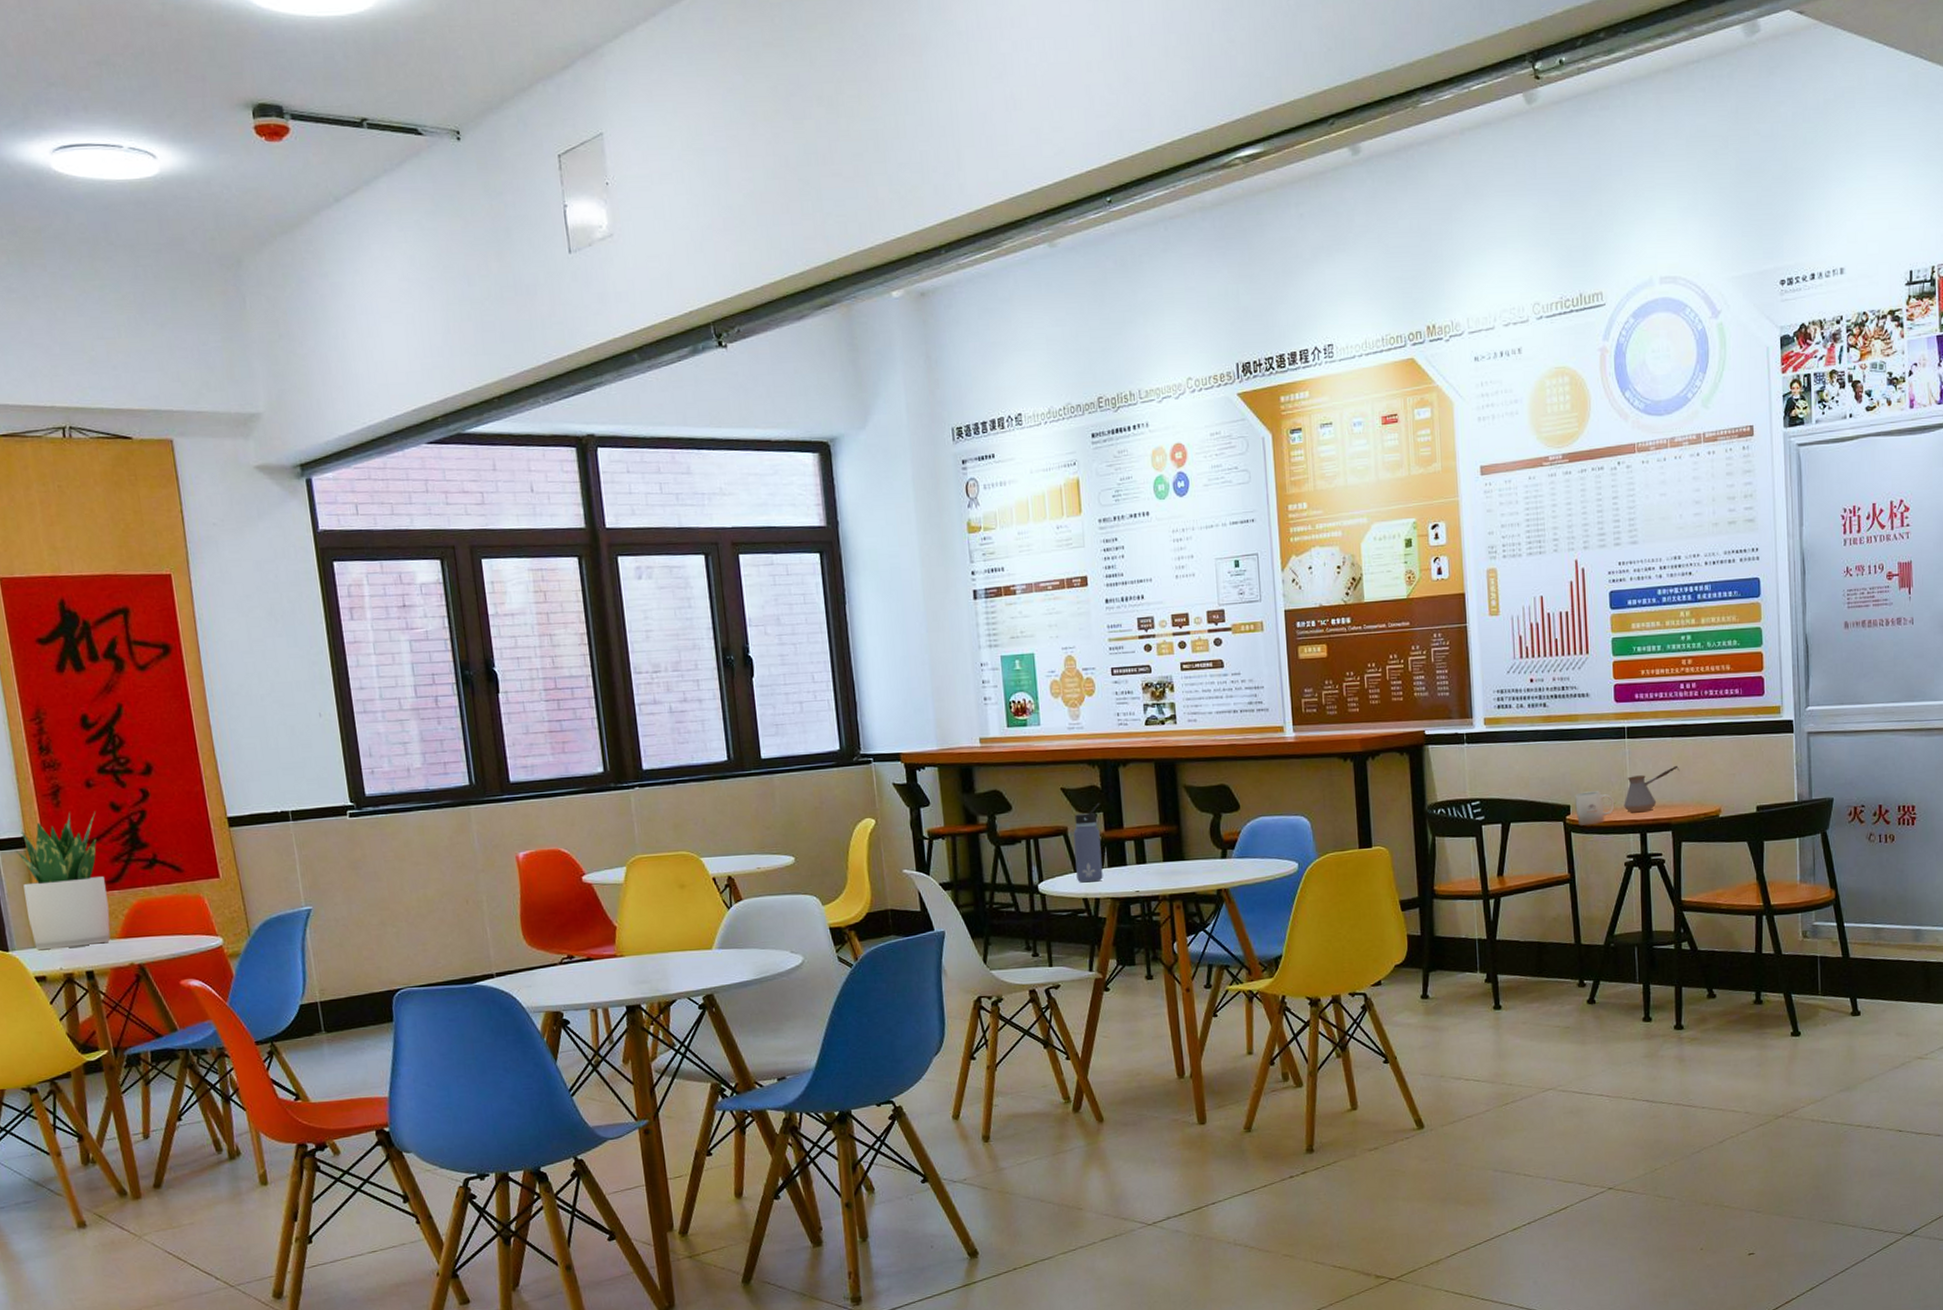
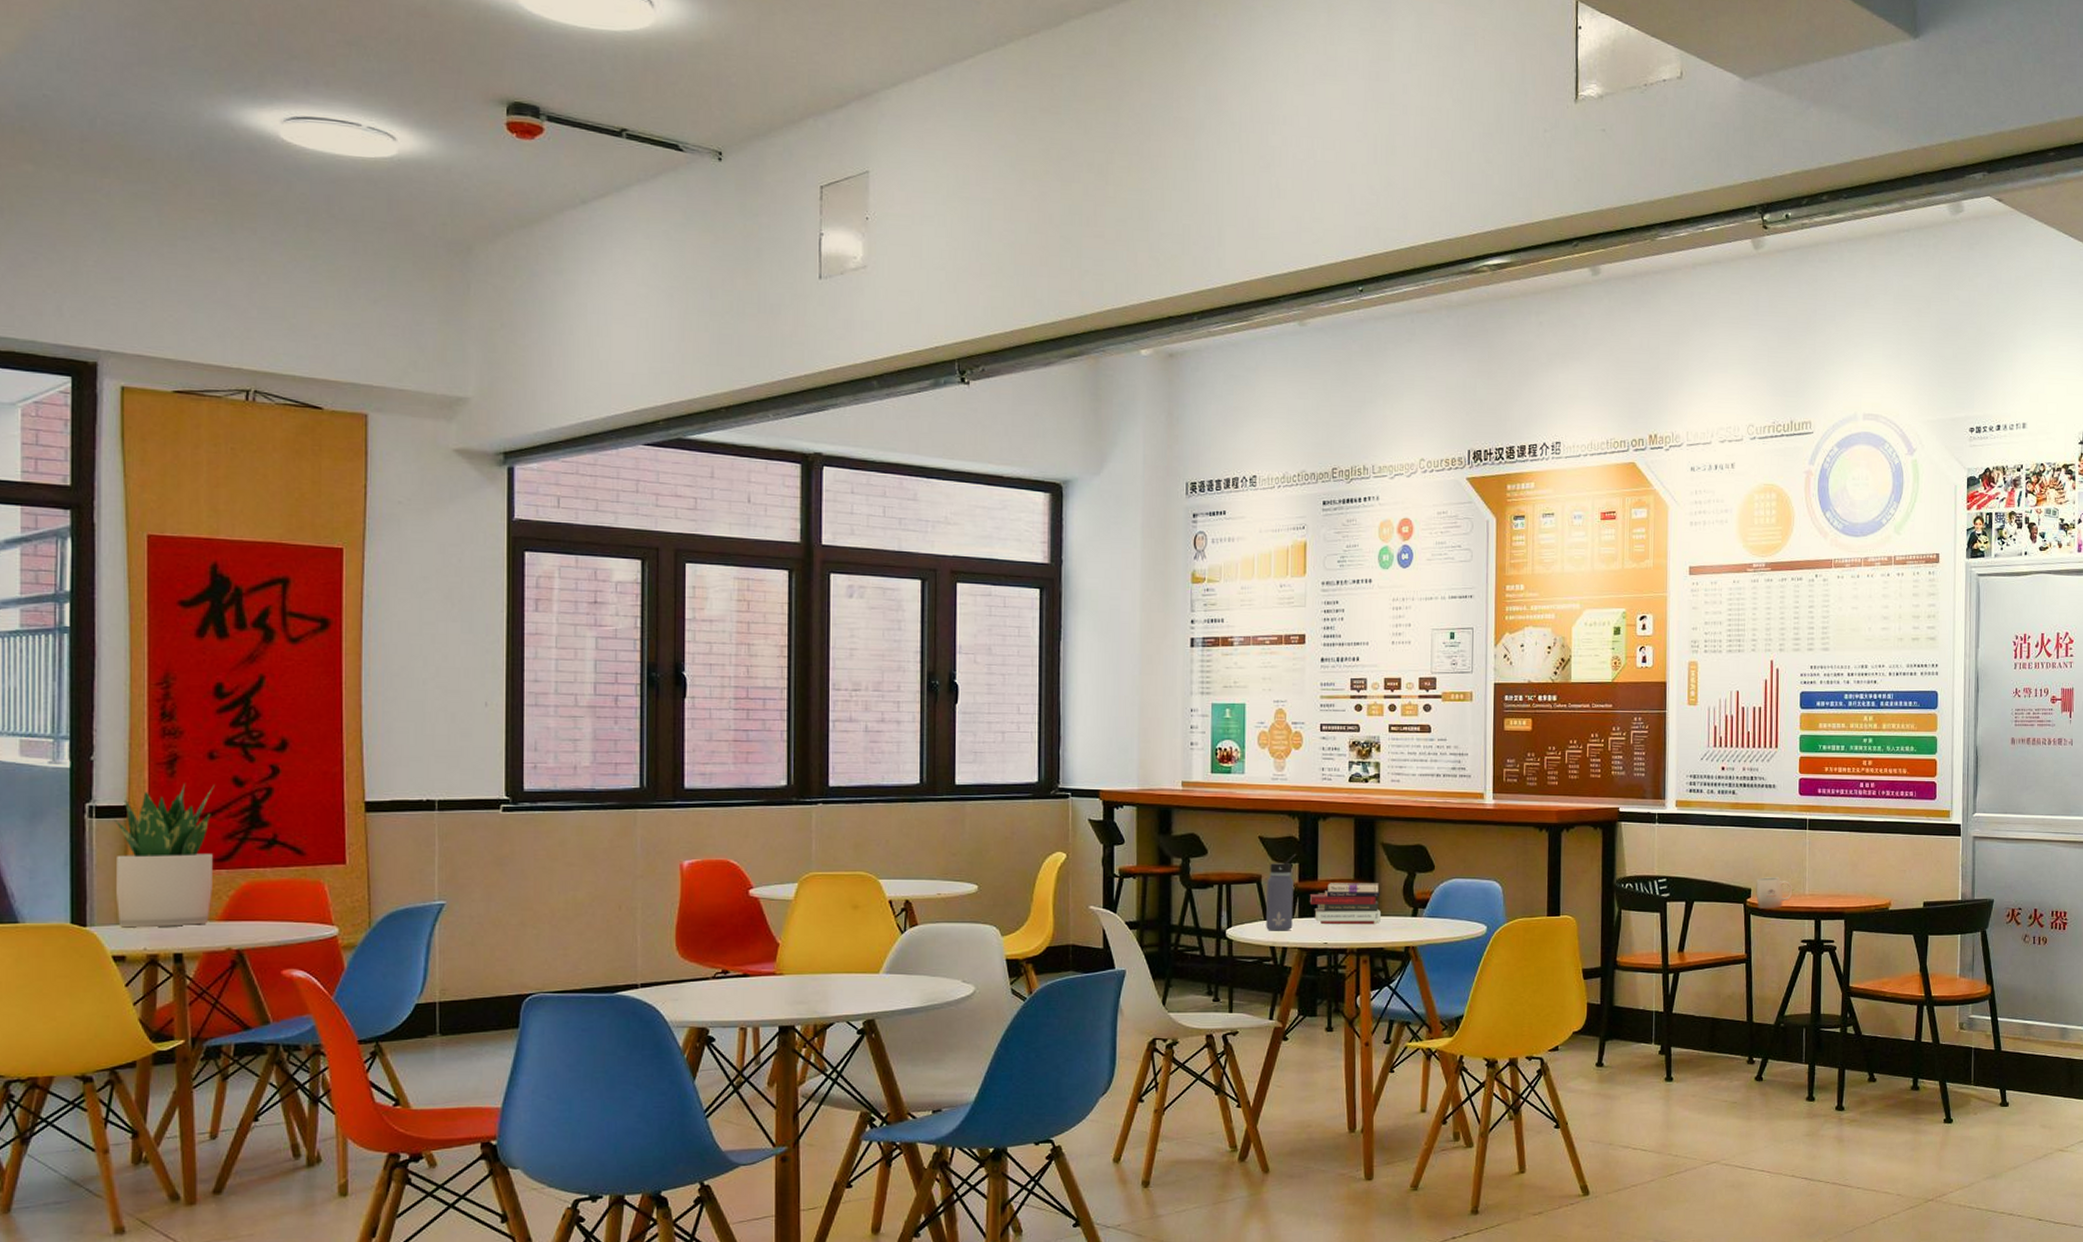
books: none [1116,827,1190,873] -> present [1309,883,1381,925]
coffee pot: present [1624,765,1680,814] -> none [1801,858,1855,902]

